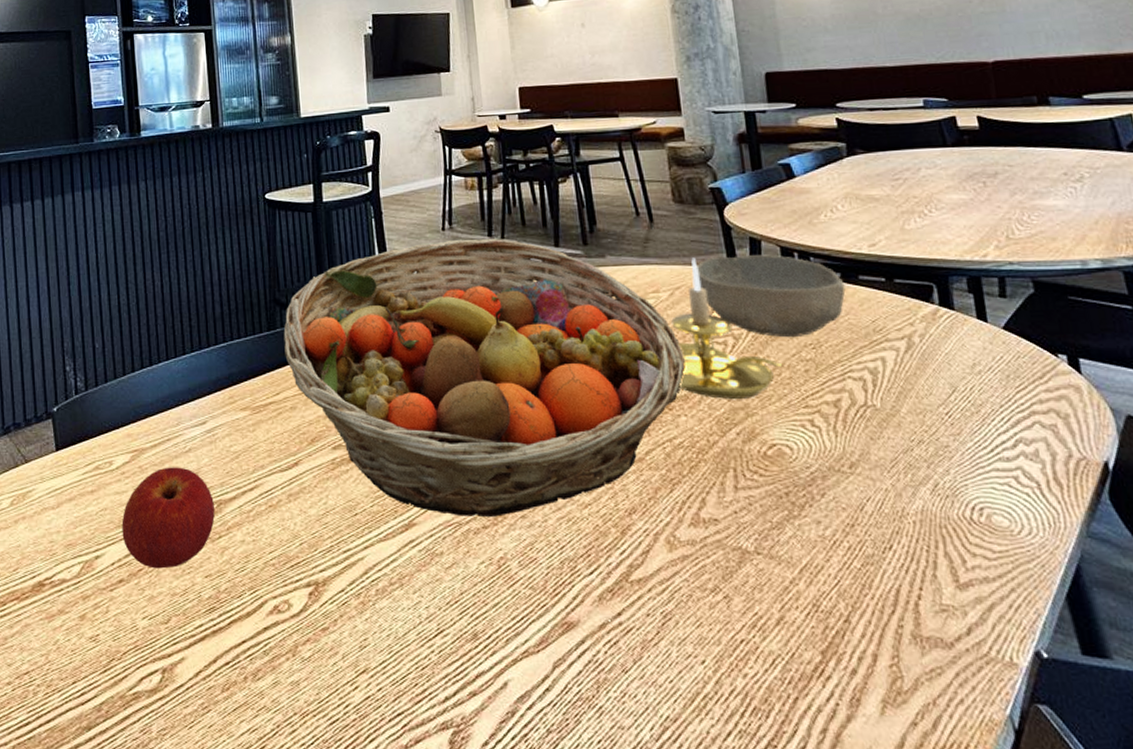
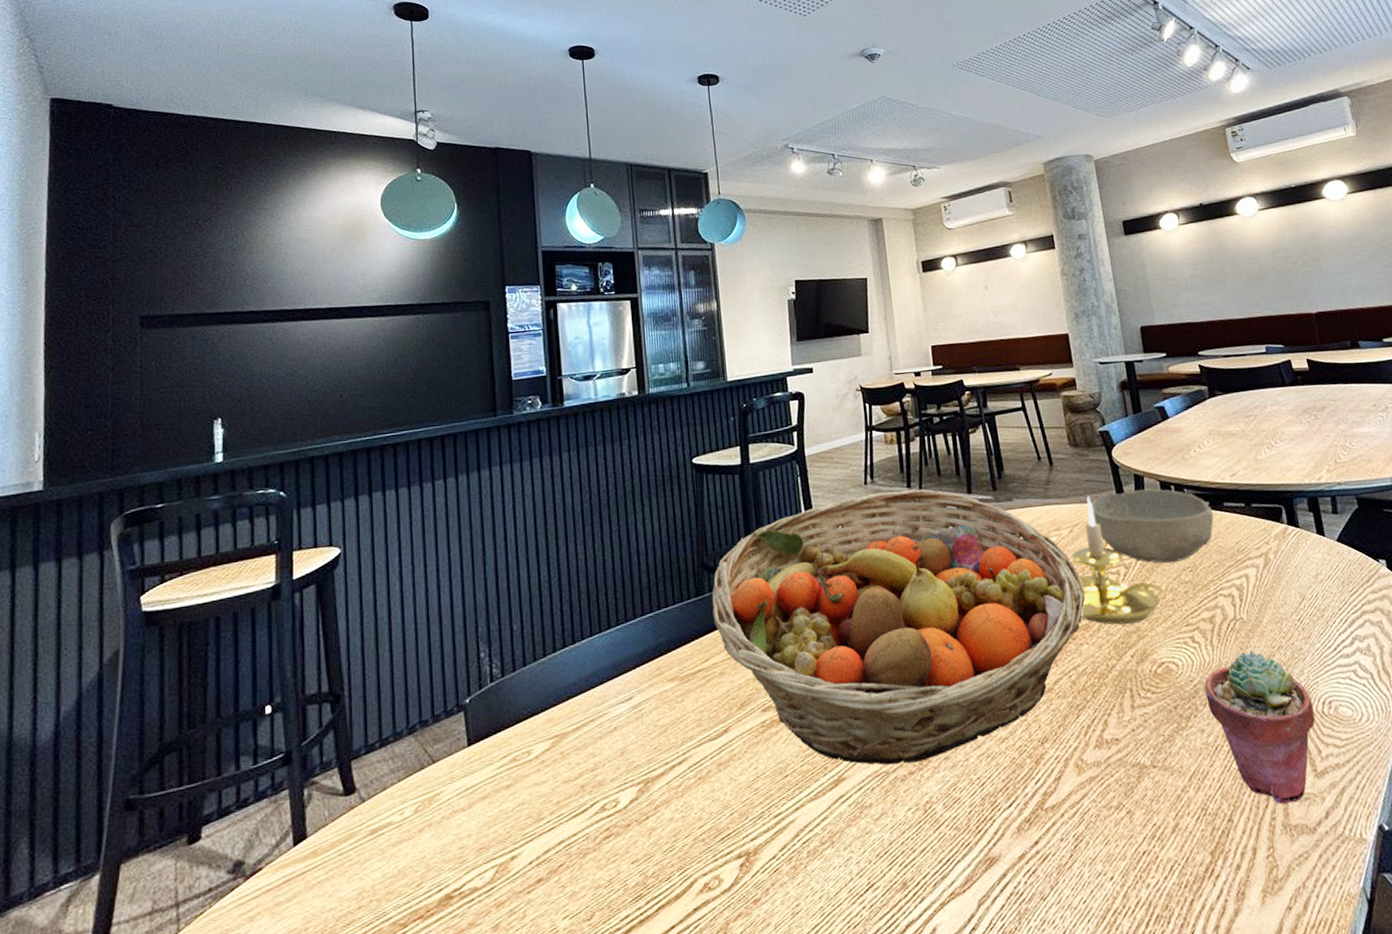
apple: present [121,467,215,569] -> none [541,748,642,862]
potted succulent: none [823,443,961,613] -> present [1204,651,1316,805]

